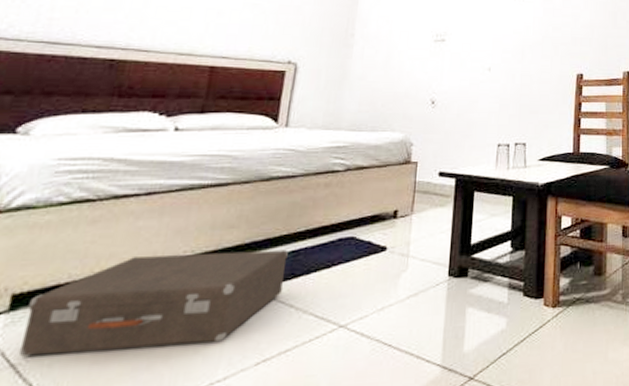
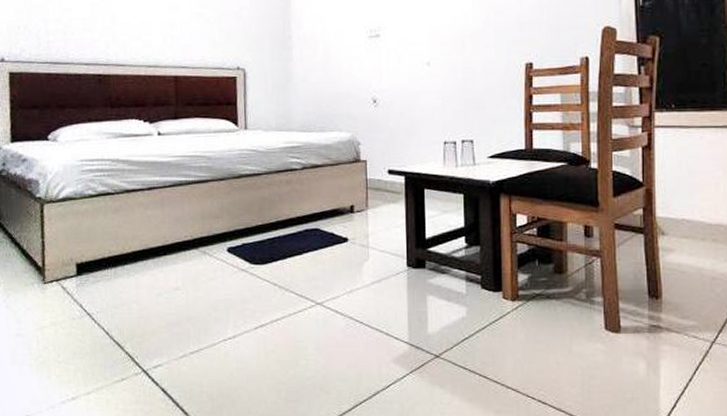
suitcase: present [18,249,288,357] -> none [88,237,267,309]

